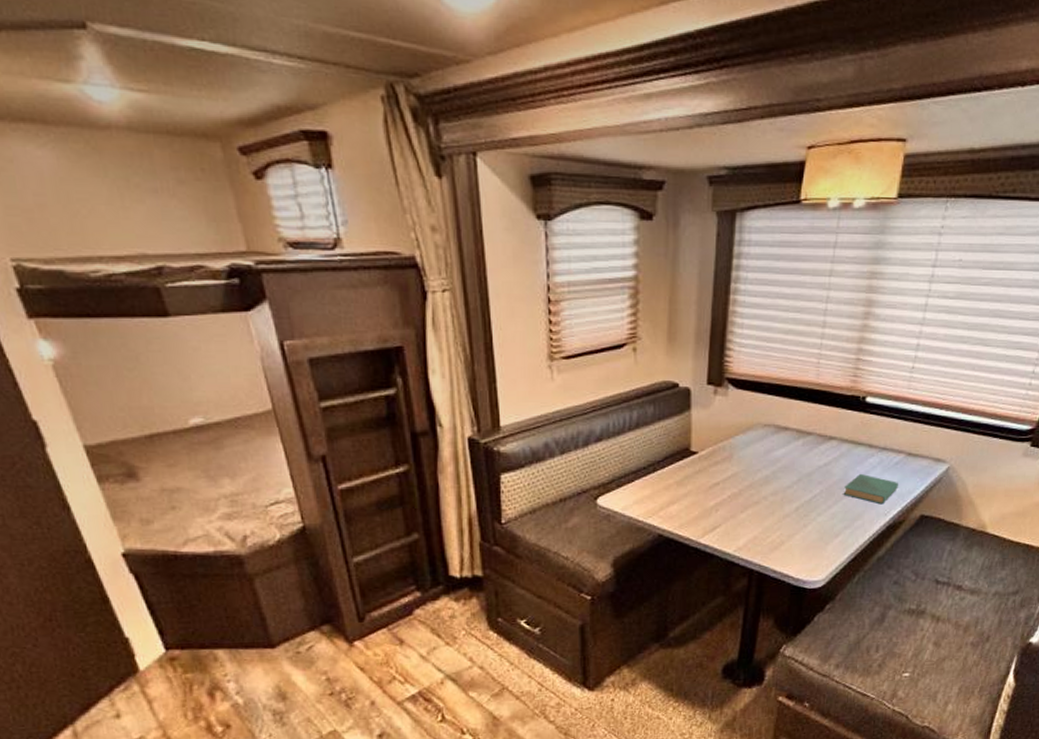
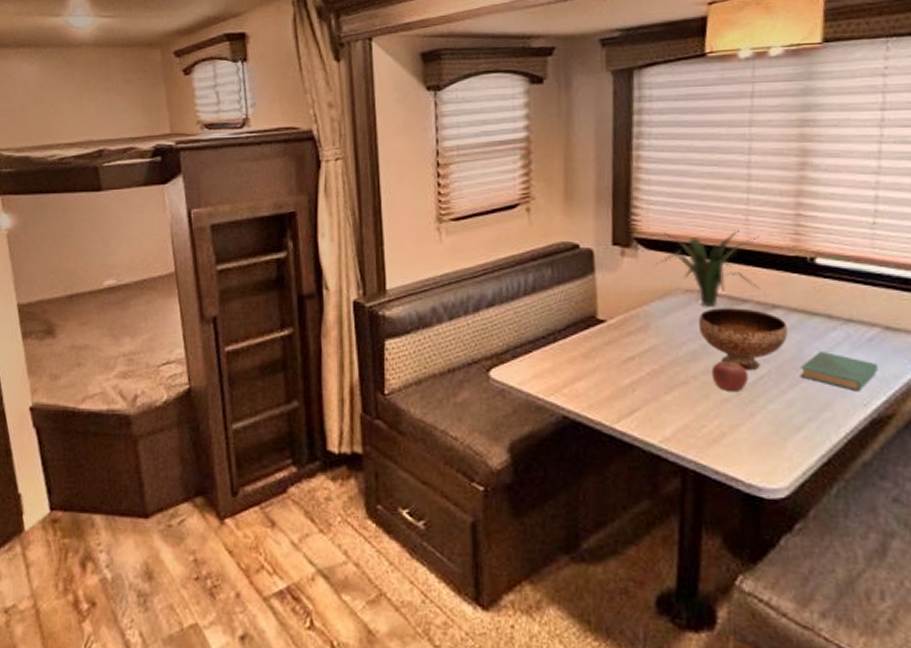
plant: none [742,371,827,438] -> present [655,229,761,306]
bowl: none [771,440,838,491] -> present [698,308,788,371]
fruit: none [778,481,806,508] -> present [711,357,749,391]

